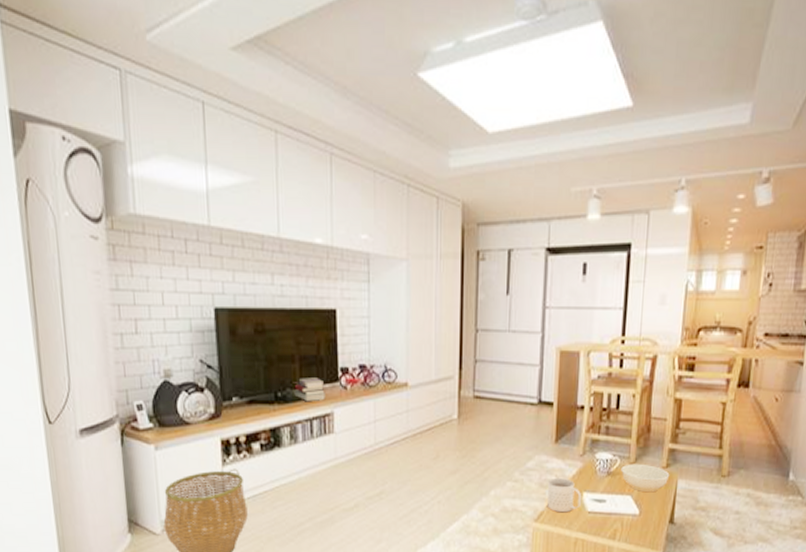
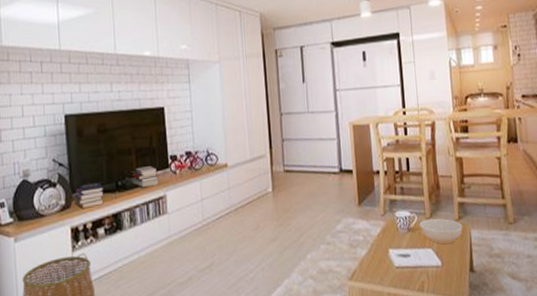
books: none [224,390,260,421] -> present [73,182,104,210]
mug: present [546,477,582,513] -> none [356,237,389,270]

